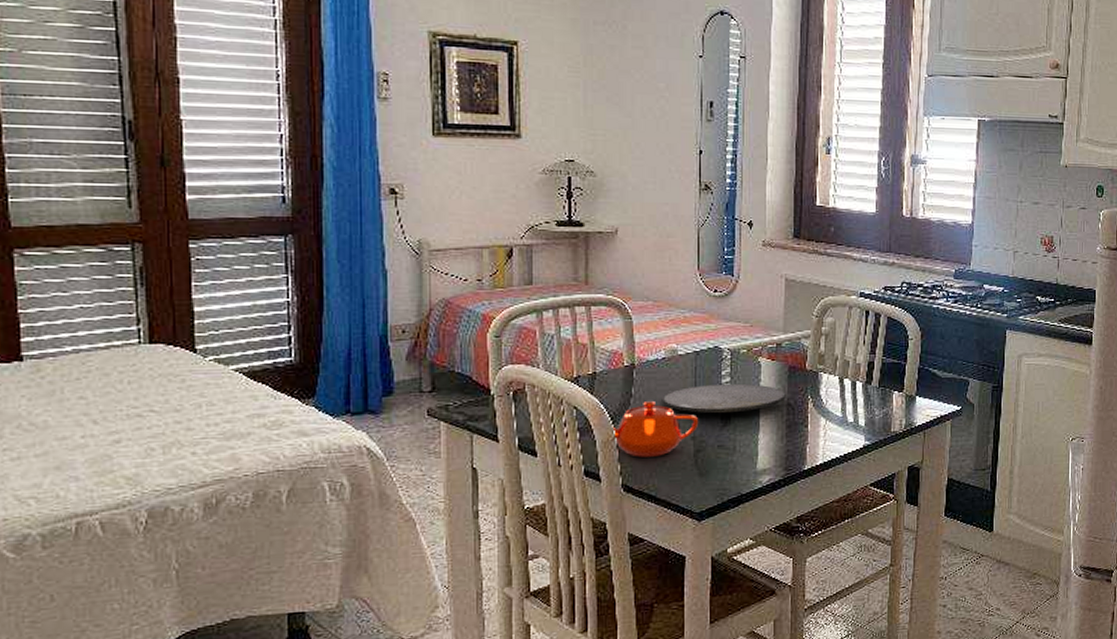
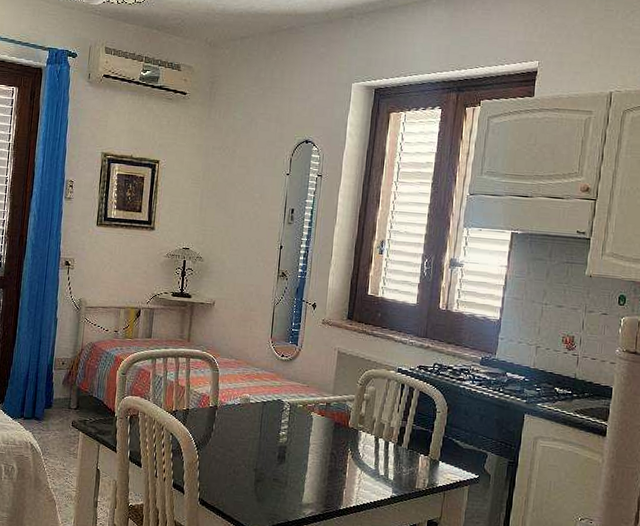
teapot: present [612,400,699,457] -> none [195,435,261,481]
plate: present [663,383,786,413] -> none [235,429,331,455]

